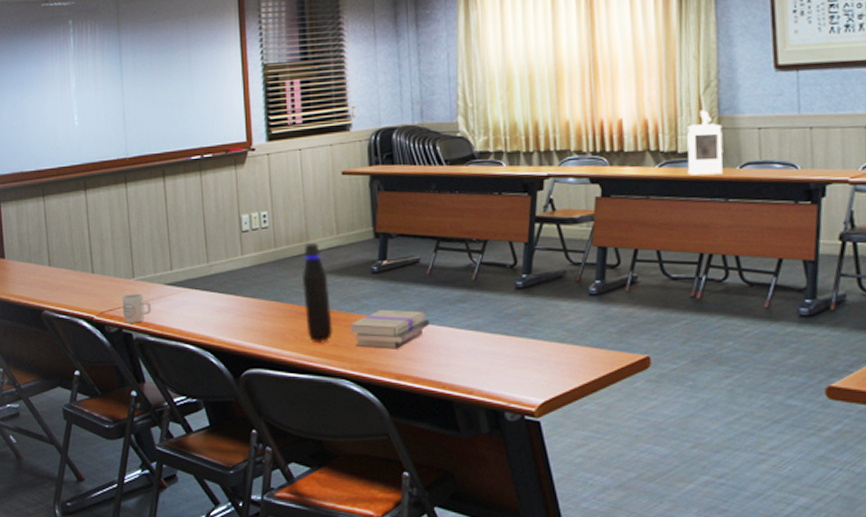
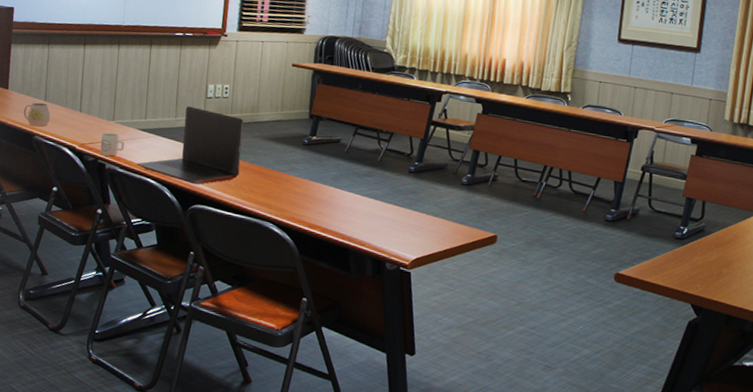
mug: none [26,269,59,299] -> present [23,102,51,127]
laptop computer: none [170,246,297,344] -> present [137,106,244,185]
water bottle: present [302,242,333,344] -> none [245,114,269,193]
books: present [350,309,430,349] -> none [279,173,341,205]
tissue box: present [687,110,723,175] -> none [545,62,575,111]

